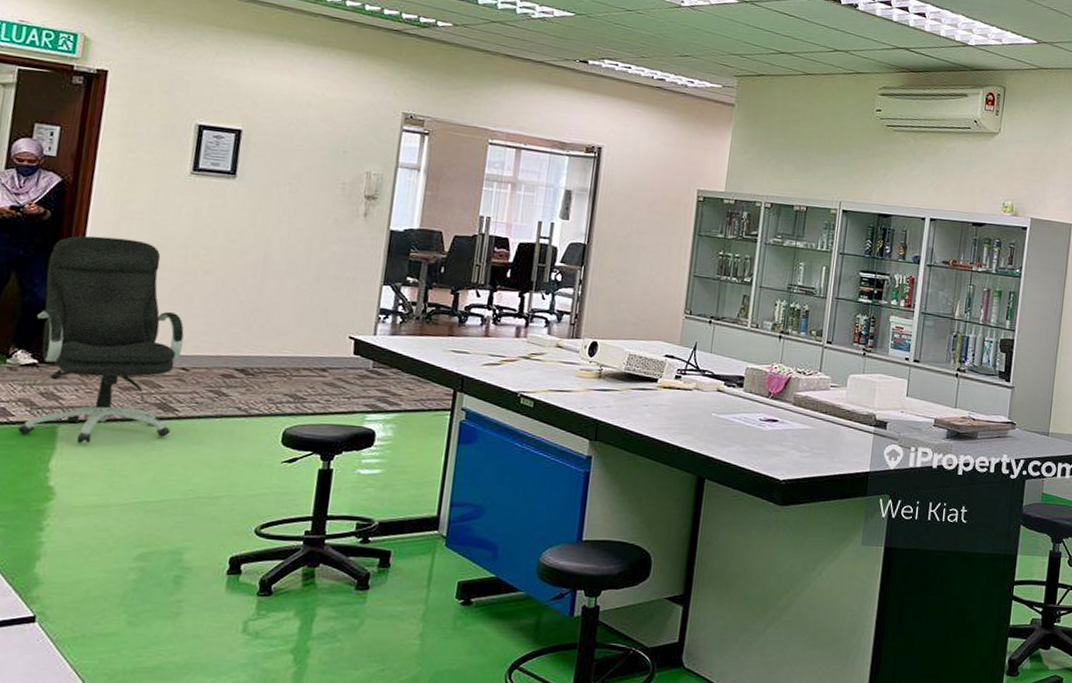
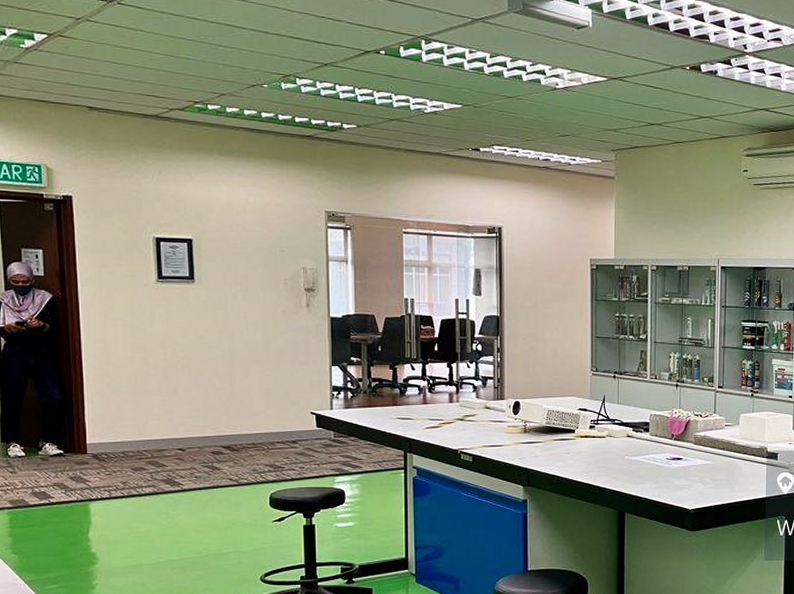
office chair: present [18,235,184,444] -> none [55,342,179,516]

